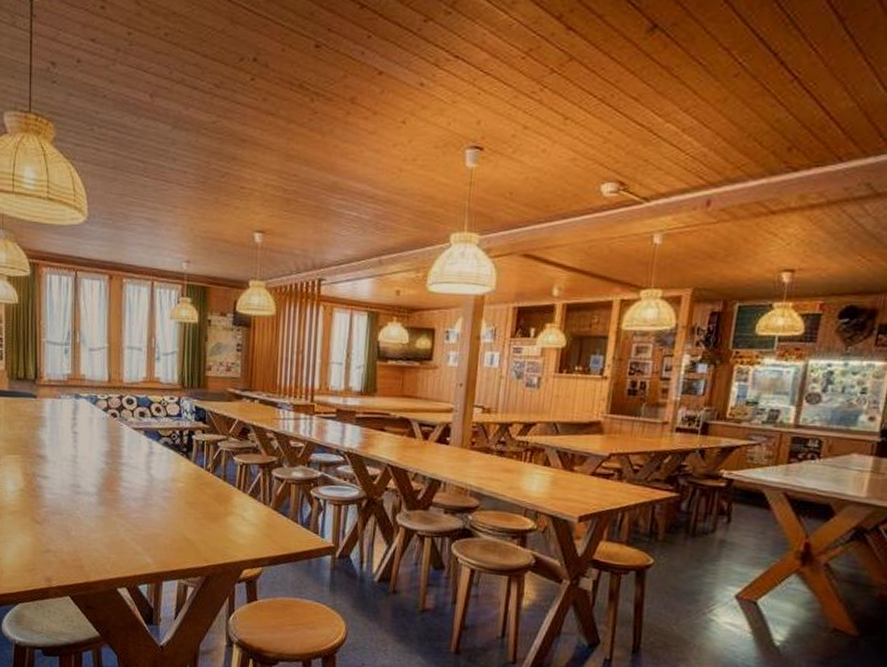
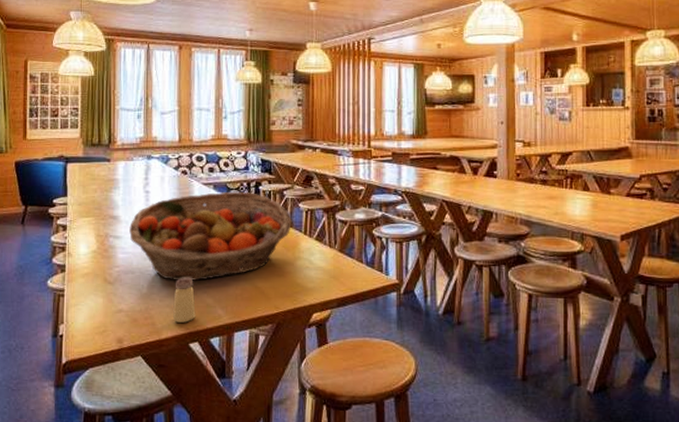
fruit basket: none [57,439,225,528] -> present [129,192,292,281]
saltshaker: none [101,522,124,568] -> present [173,277,196,323]

